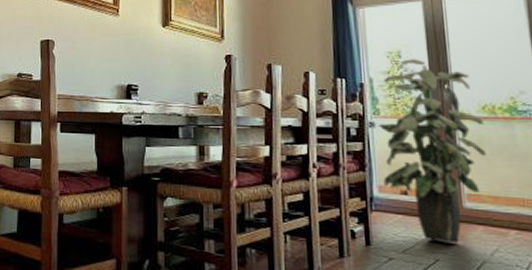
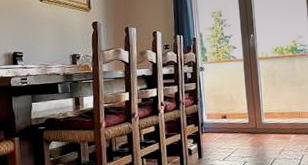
indoor plant: present [378,59,487,244] -> none [206,16,277,149]

